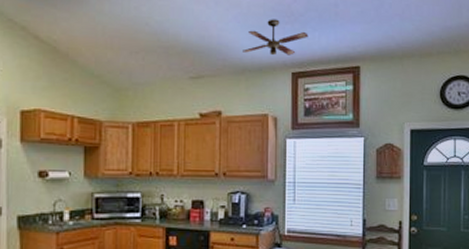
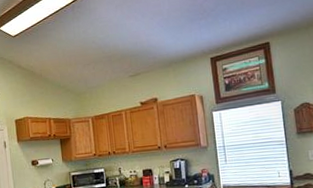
ceiling fan: present [243,19,309,56] -> none [168,18,221,49]

